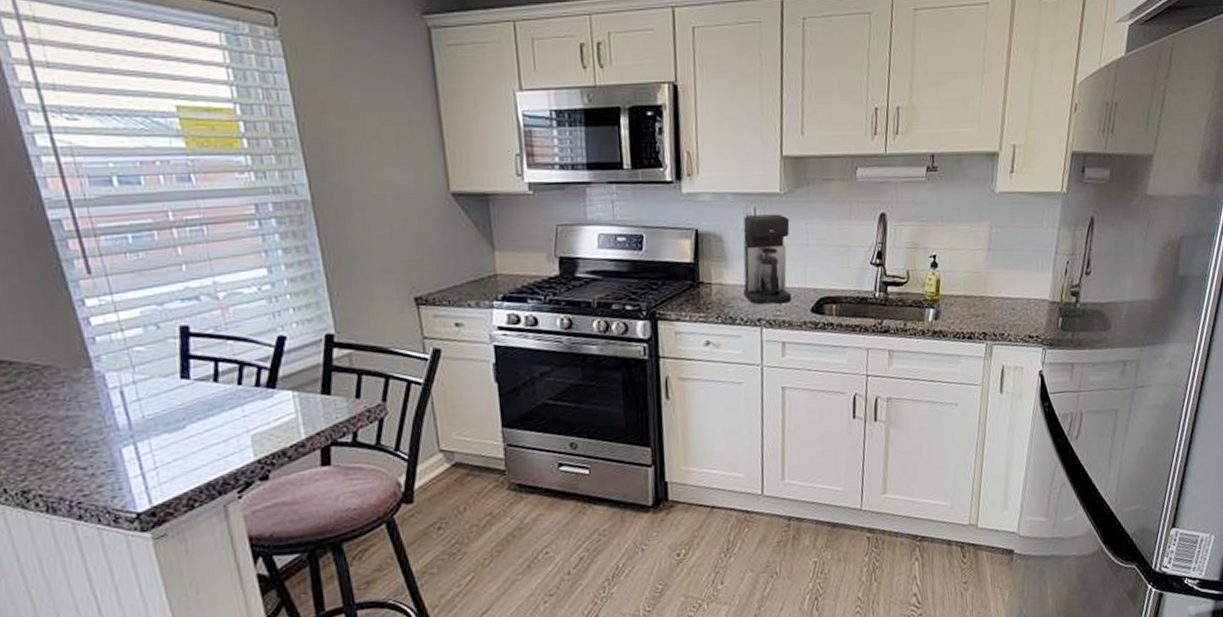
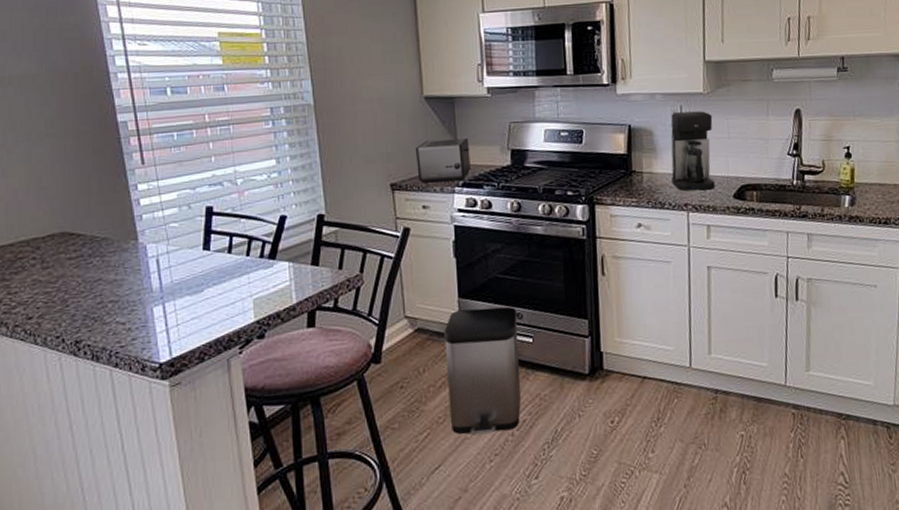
toaster: none [442,244,512,297] -> present [415,138,471,183]
pedal bin: none [486,435,578,576] -> present [444,306,522,435]

